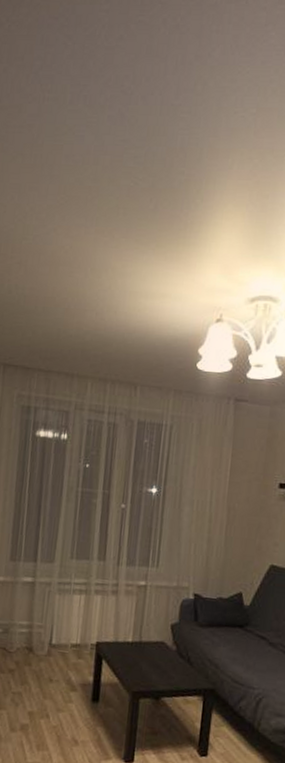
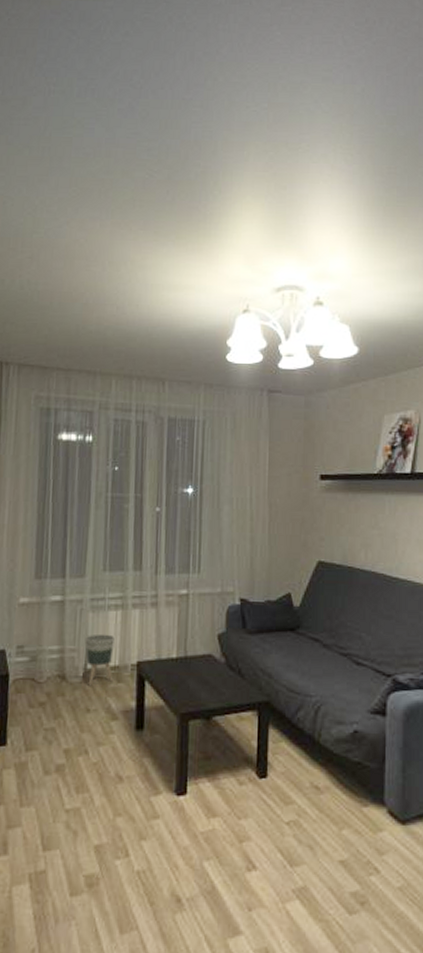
planter: none [51,614,78,659] -> present [84,633,115,686]

